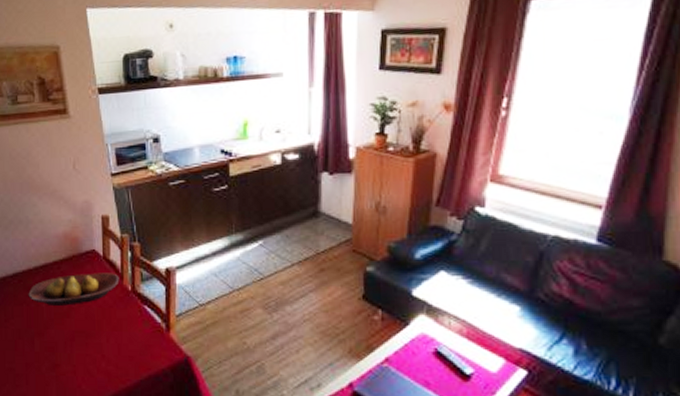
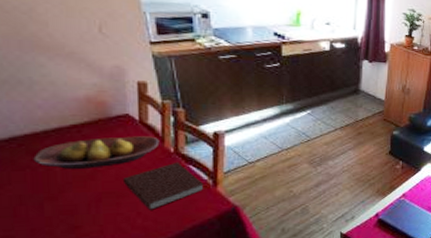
notebook: none [90,301,158,353] -> present [122,162,204,210]

